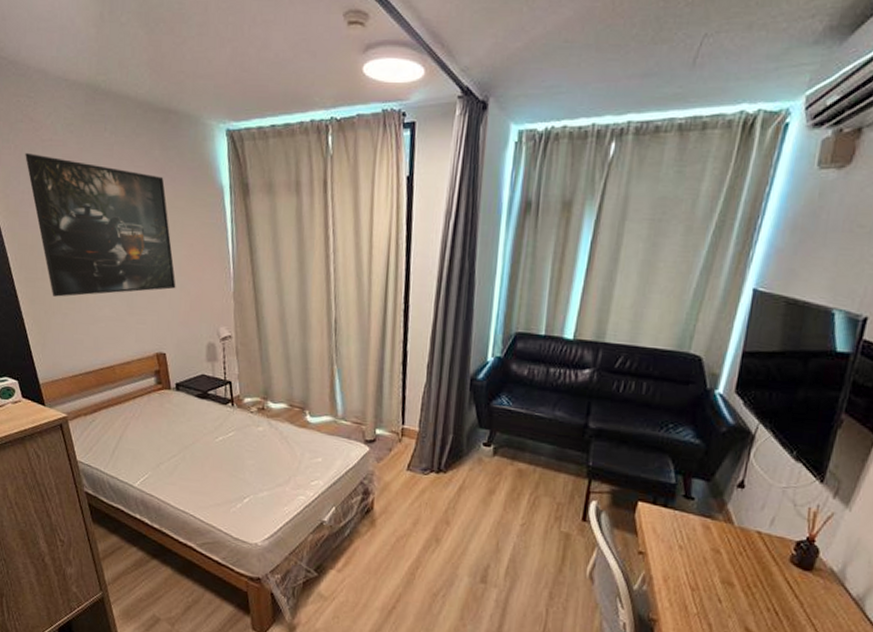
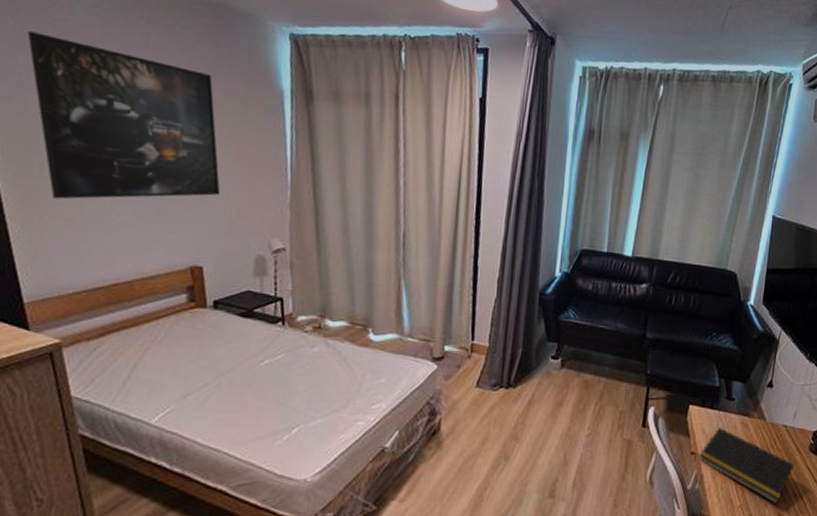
notepad: none [648,528,769,617] -> present [699,428,794,504]

